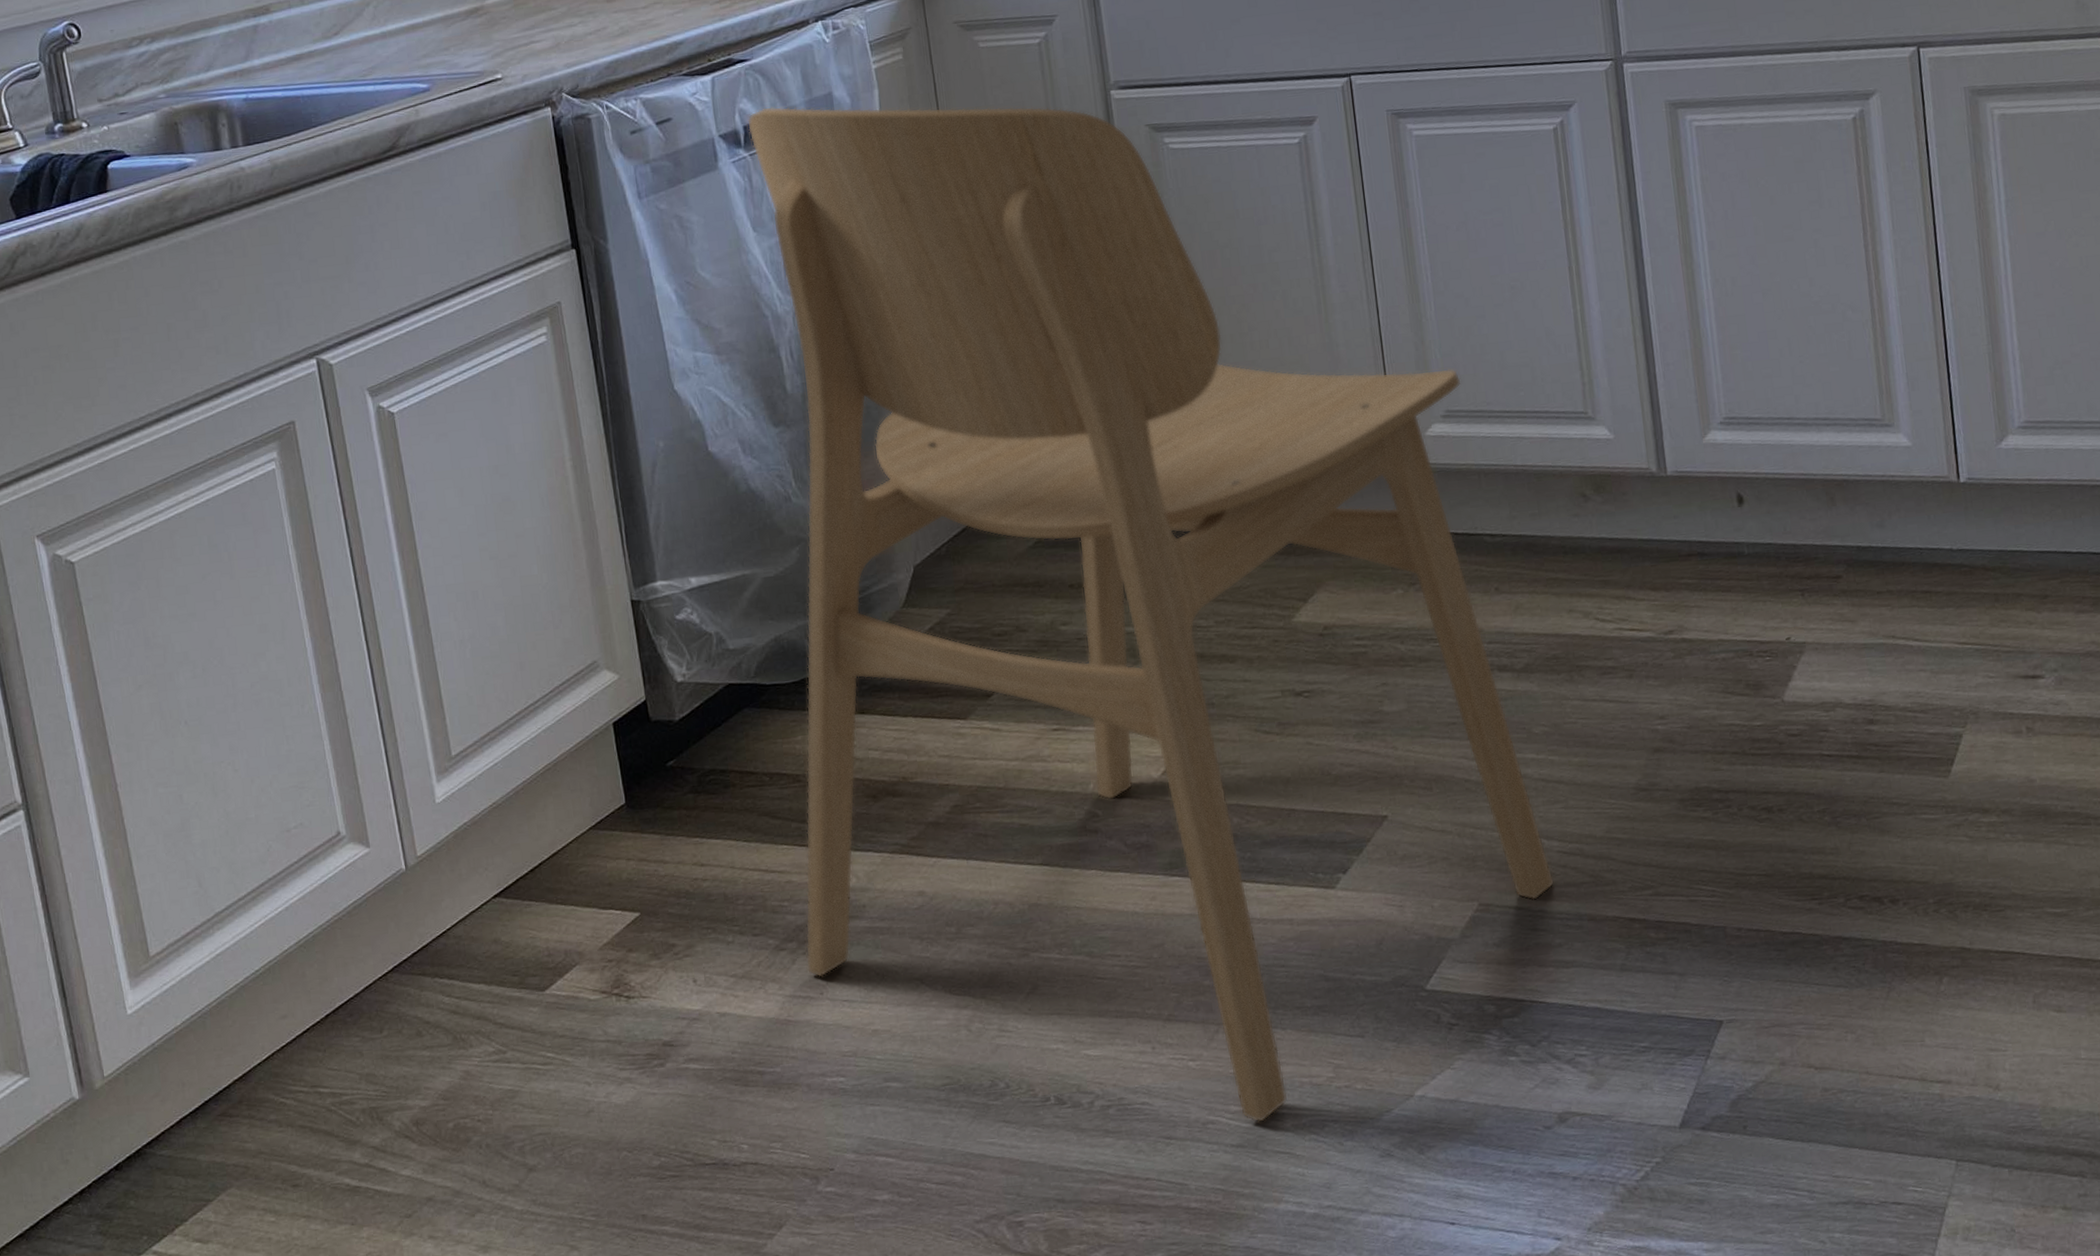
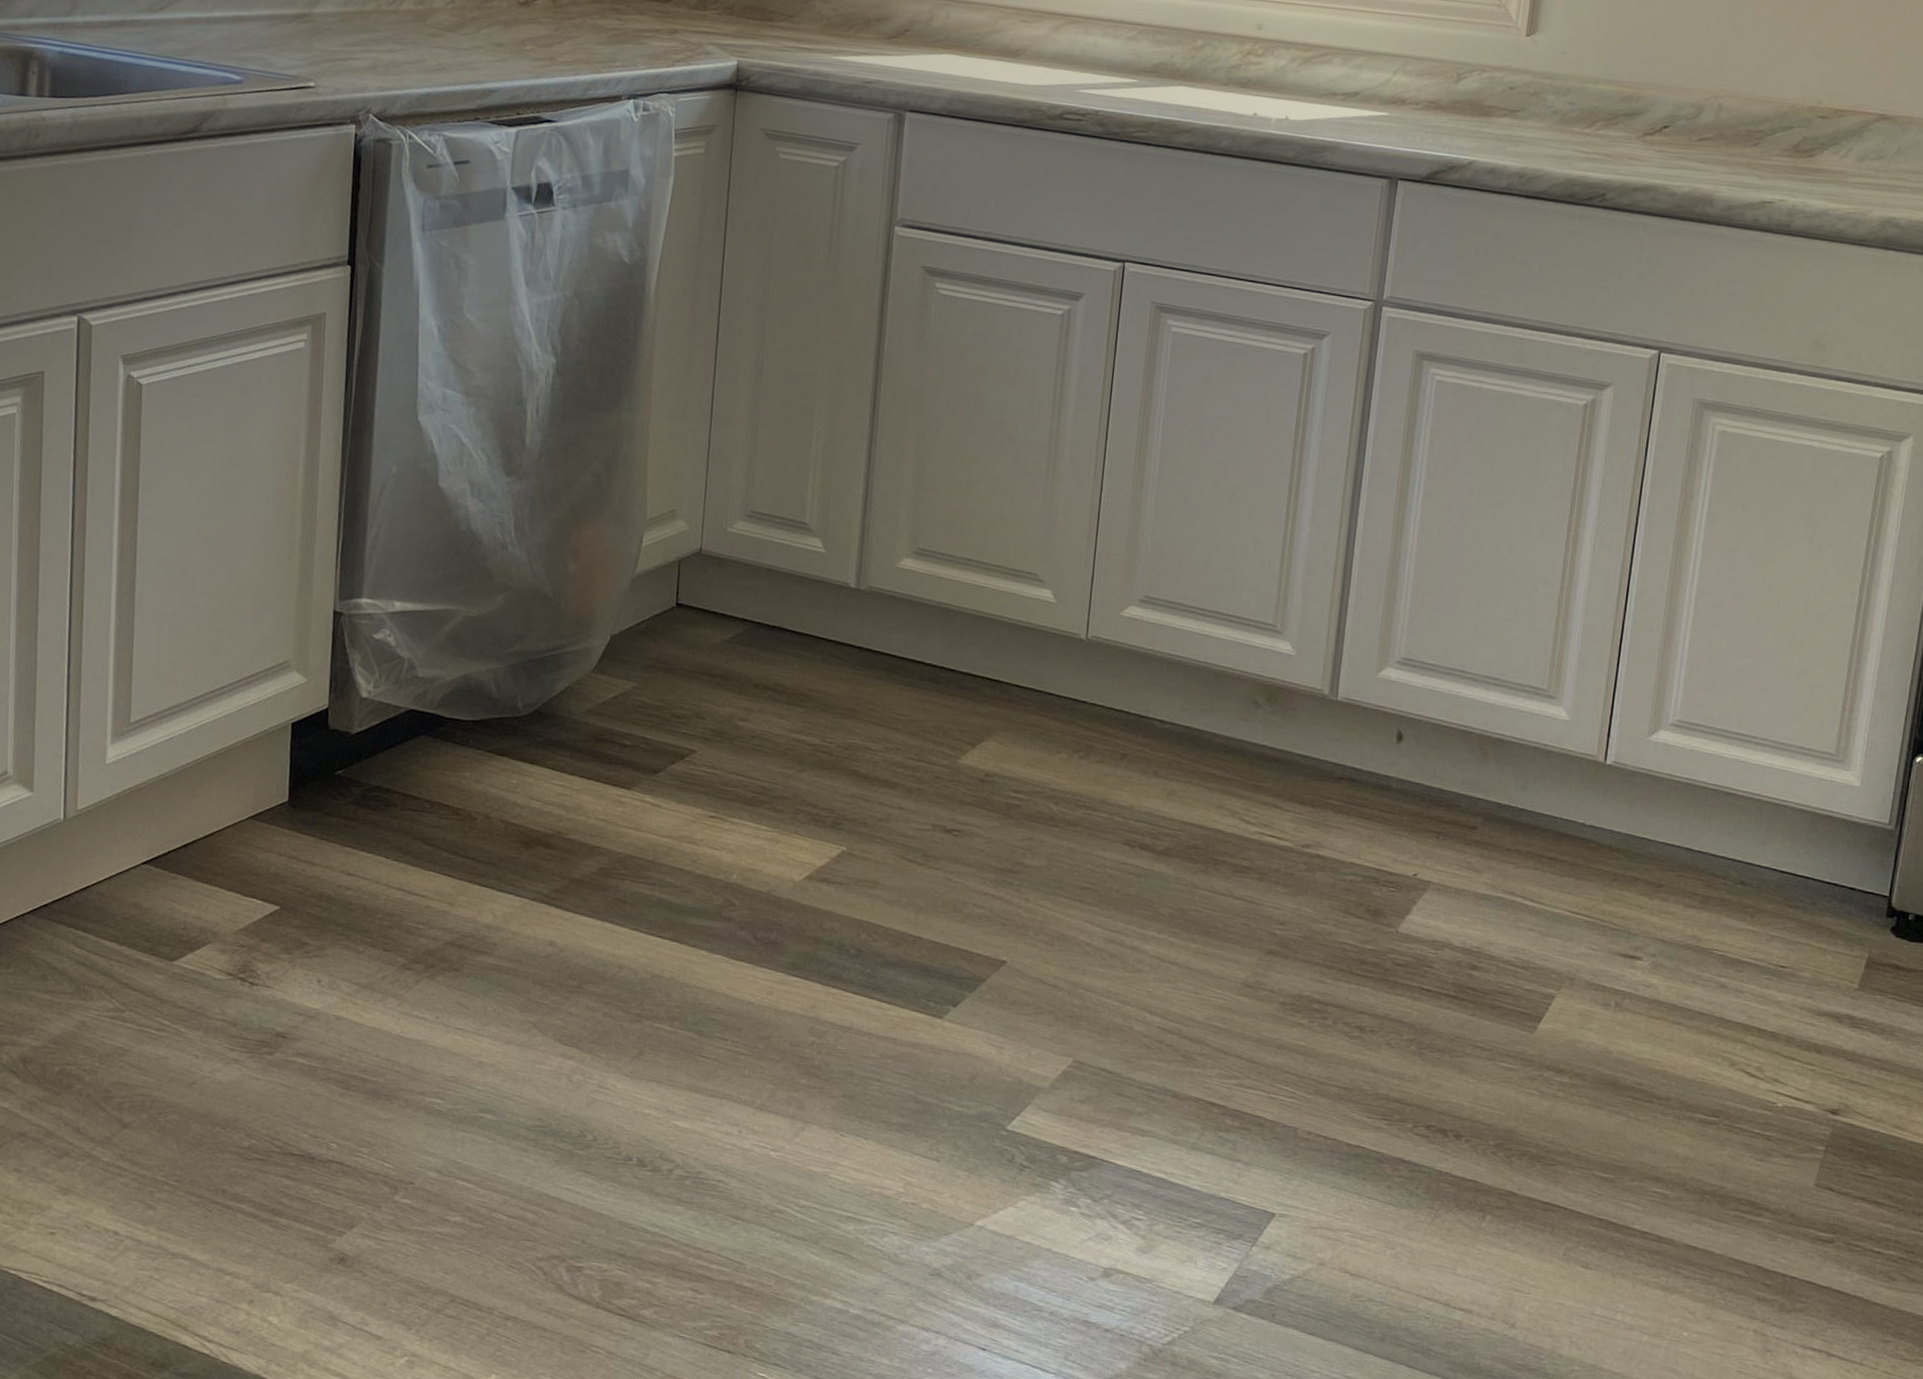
dining chair: present [747,106,1555,1123] -> none [427,170,1165,1221]

